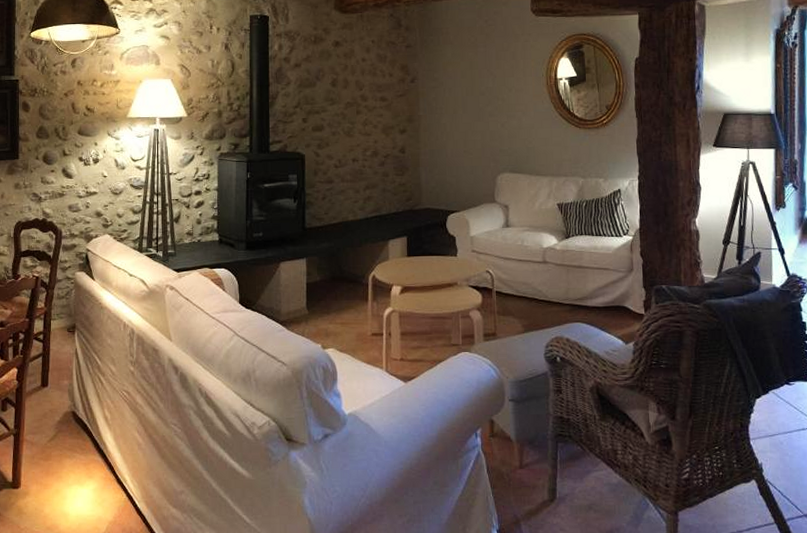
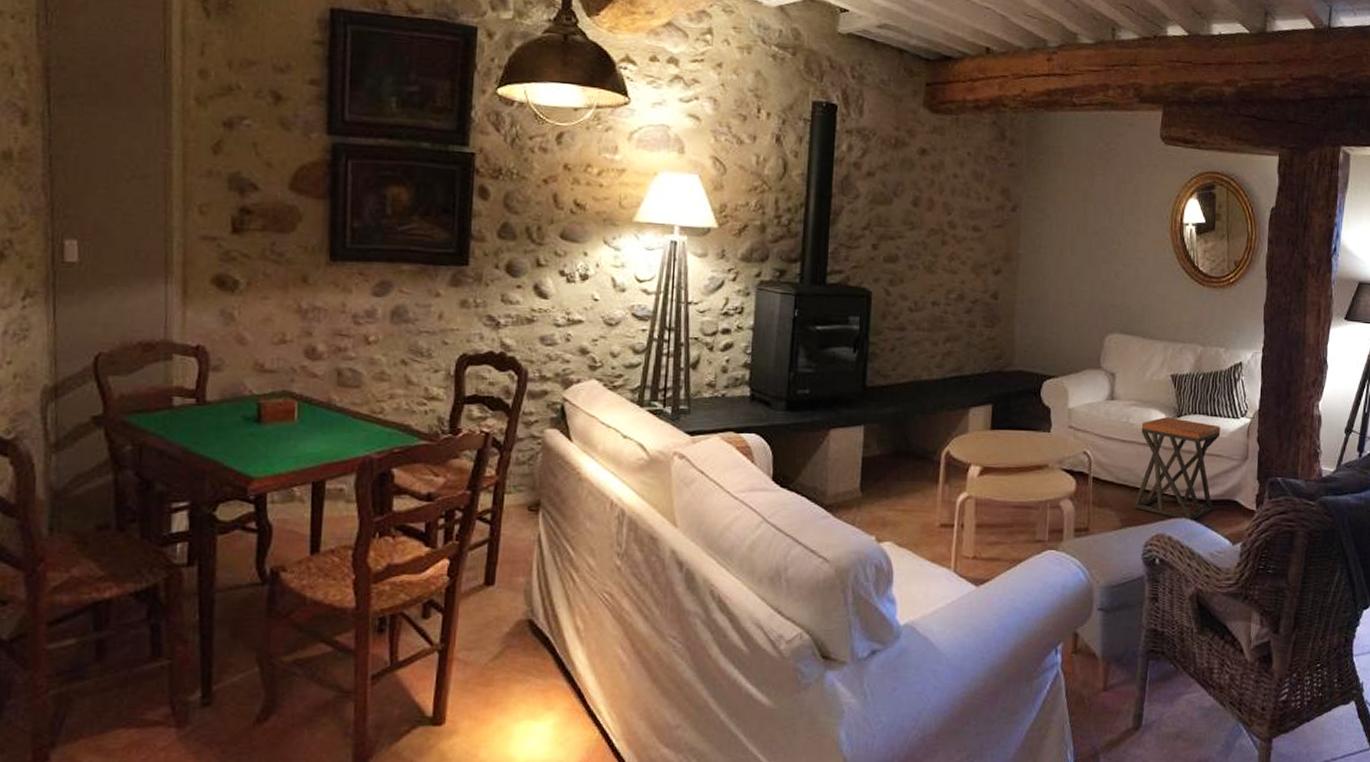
stool: none [534,239,606,325] -> present [1134,417,1221,521]

